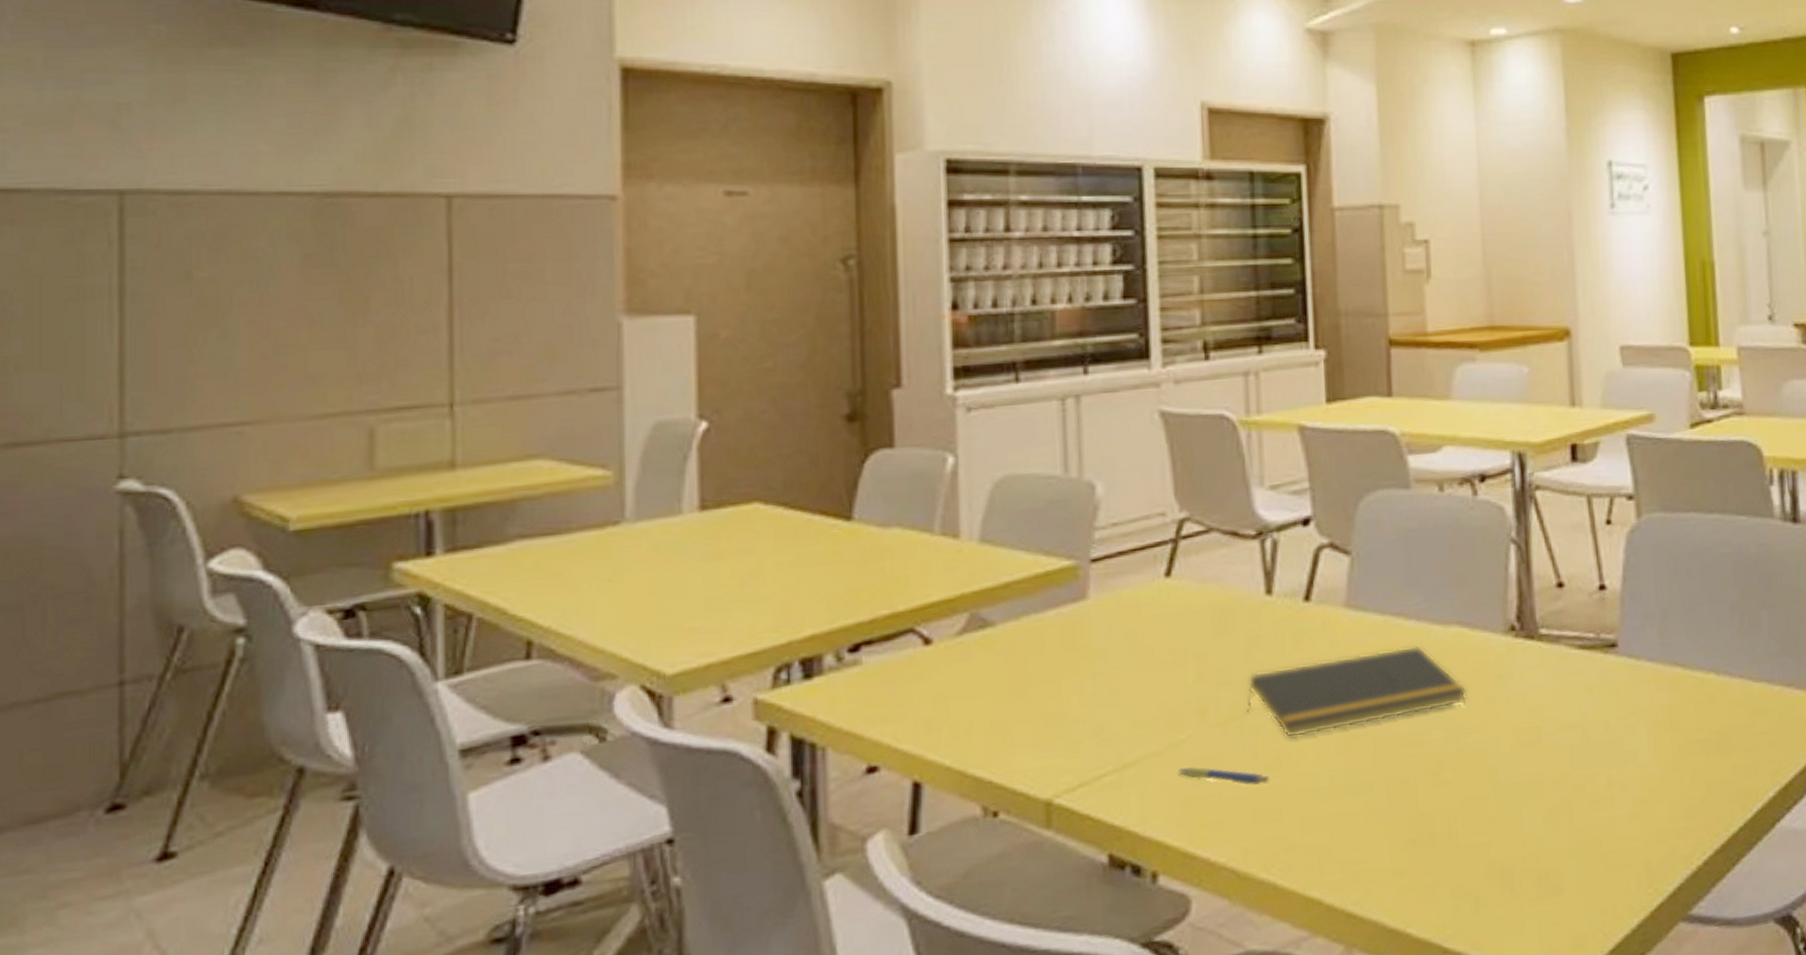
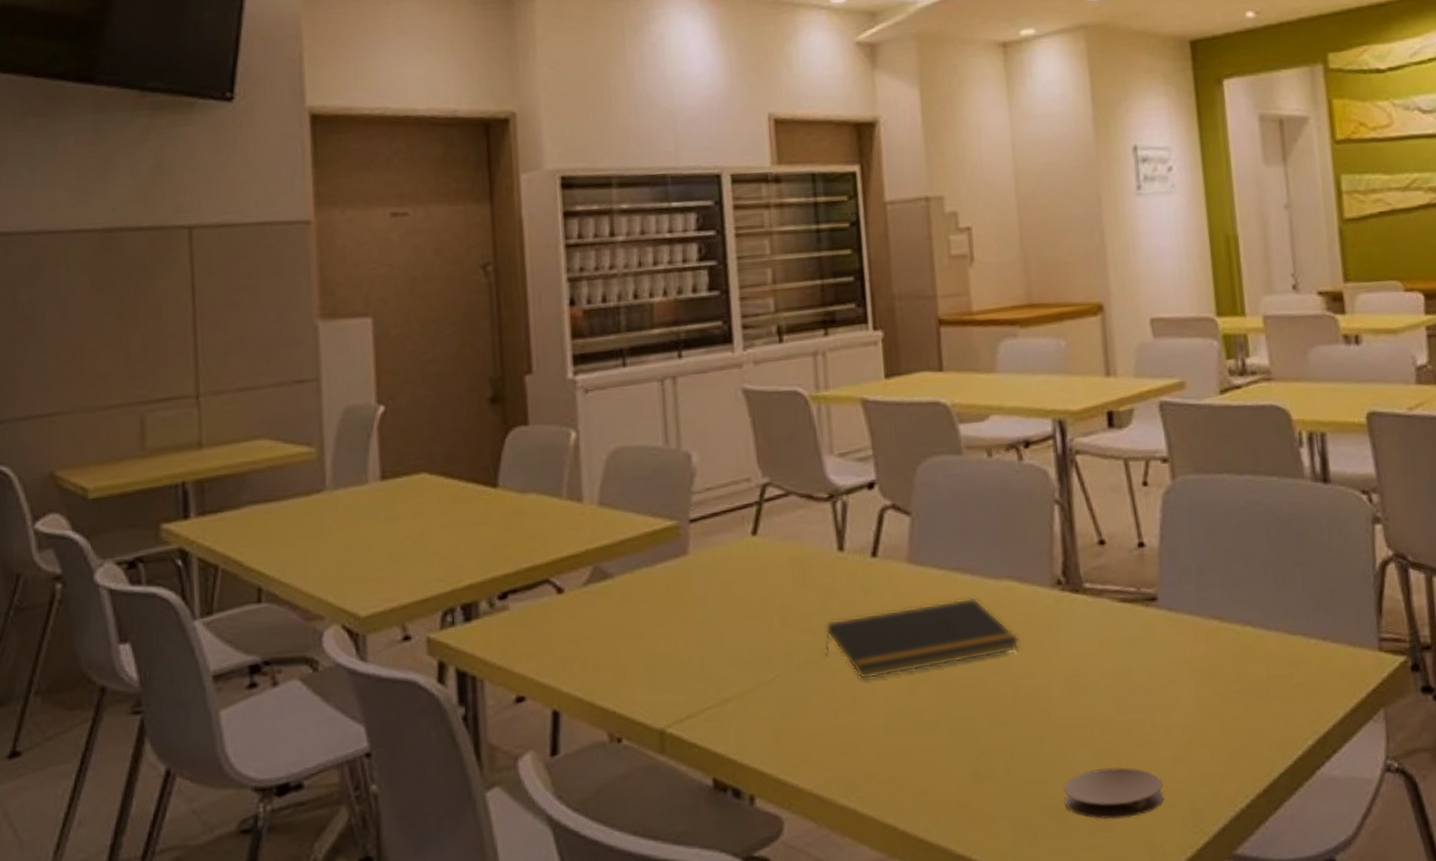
pen: present [1178,765,1269,785] -> none [768,702,847,721]
coaster: none [1510,826,1618,883] -> present [1064,767,1164,819]

